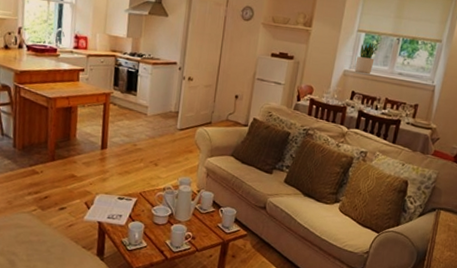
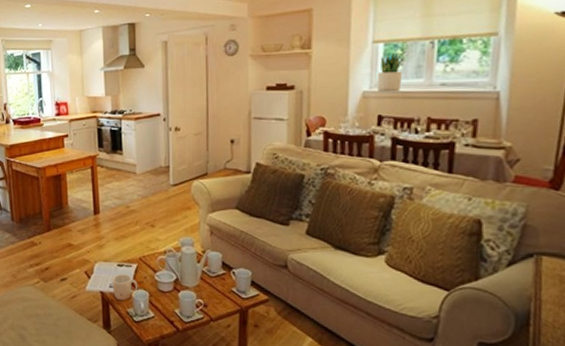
mug: none [110,206,136,231] -> present [112,274,138,301]

